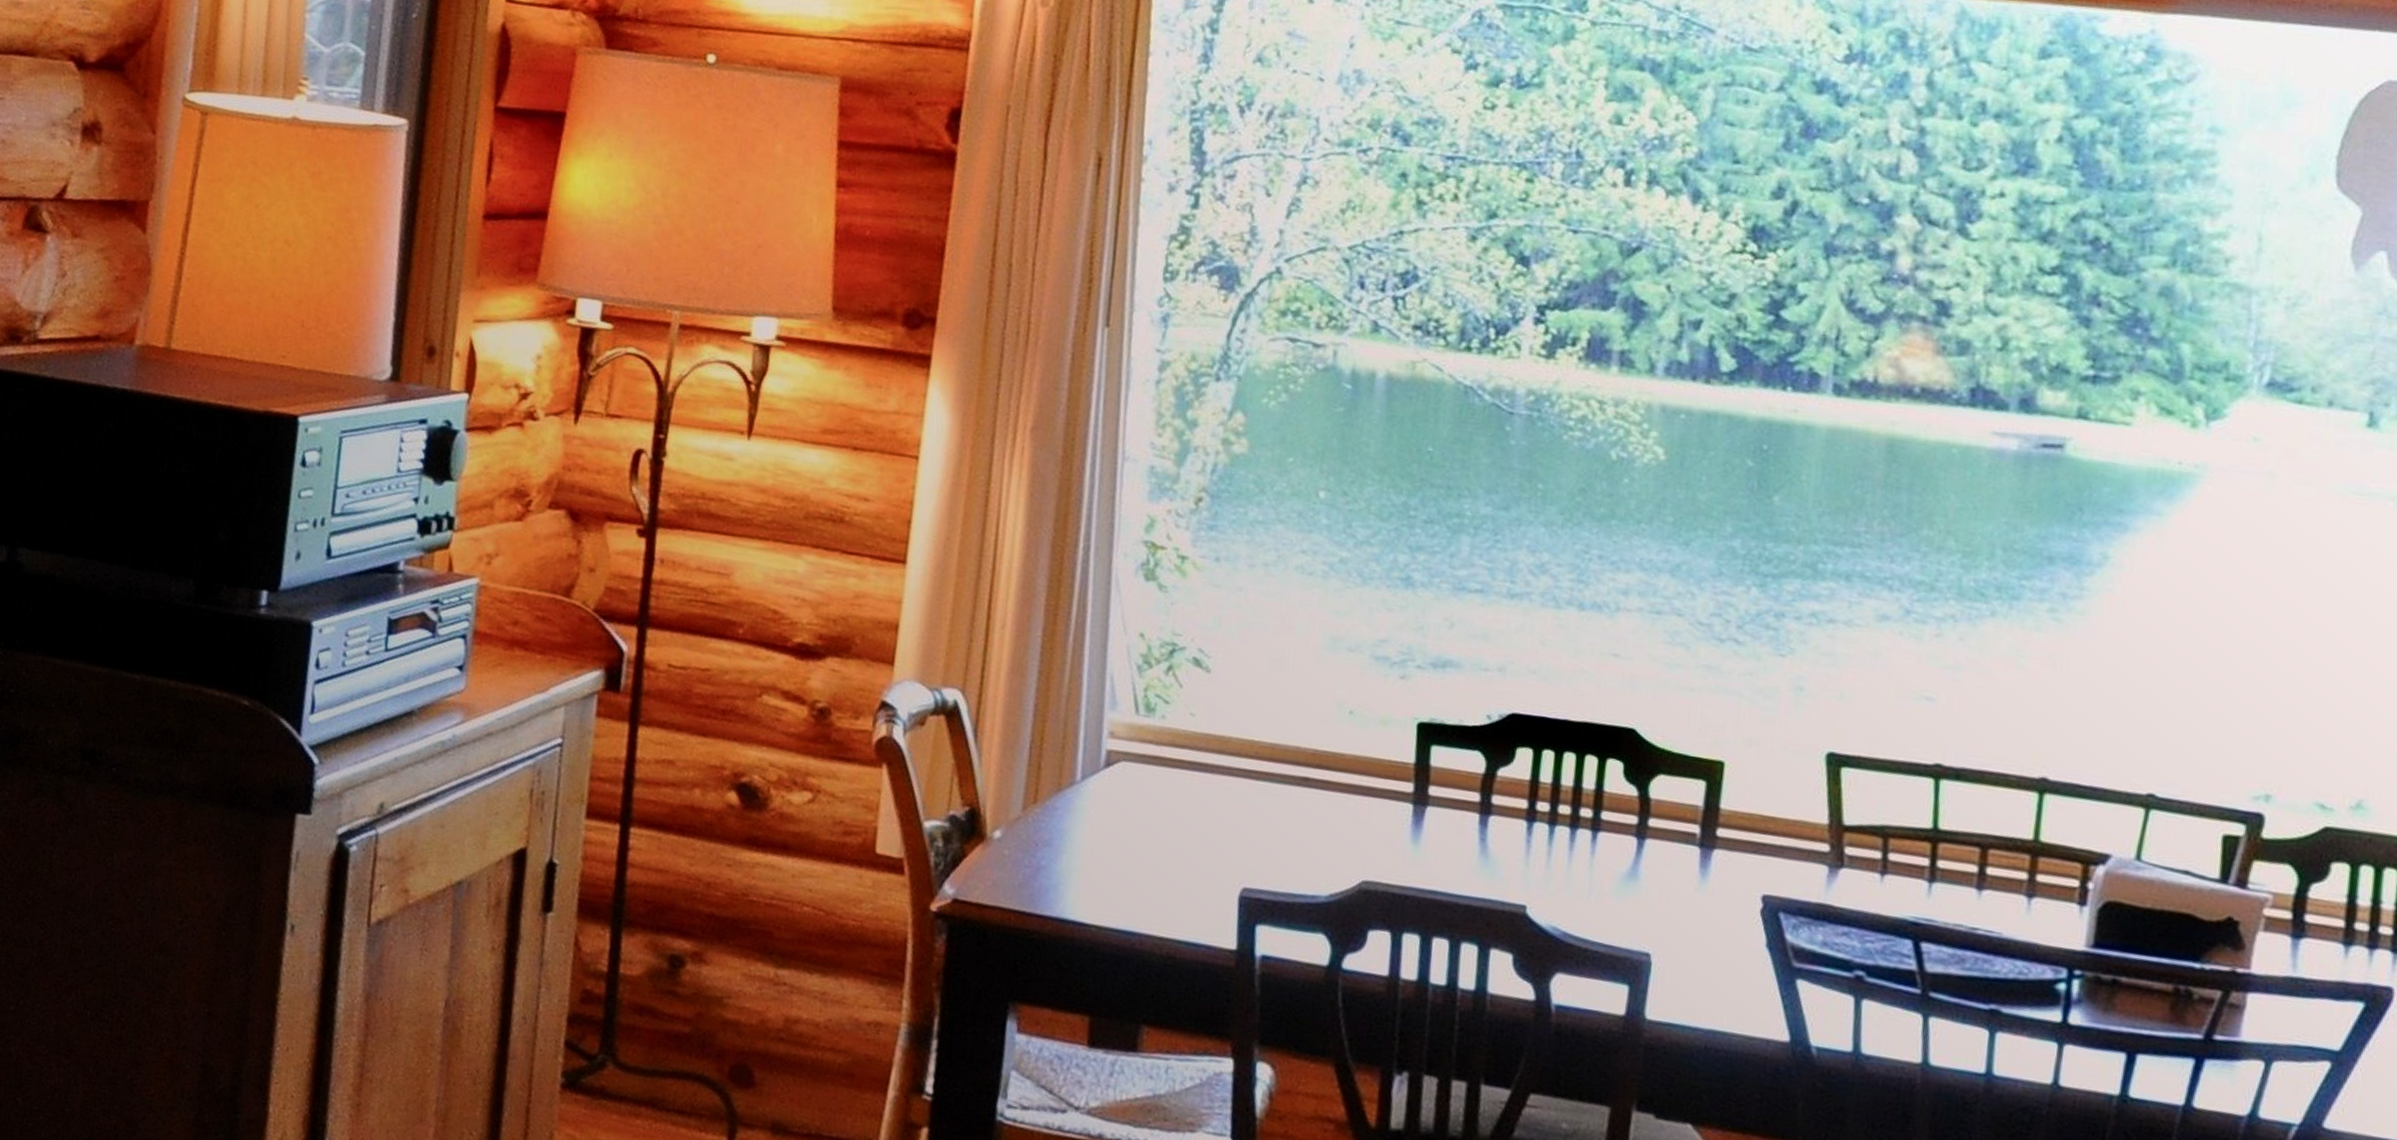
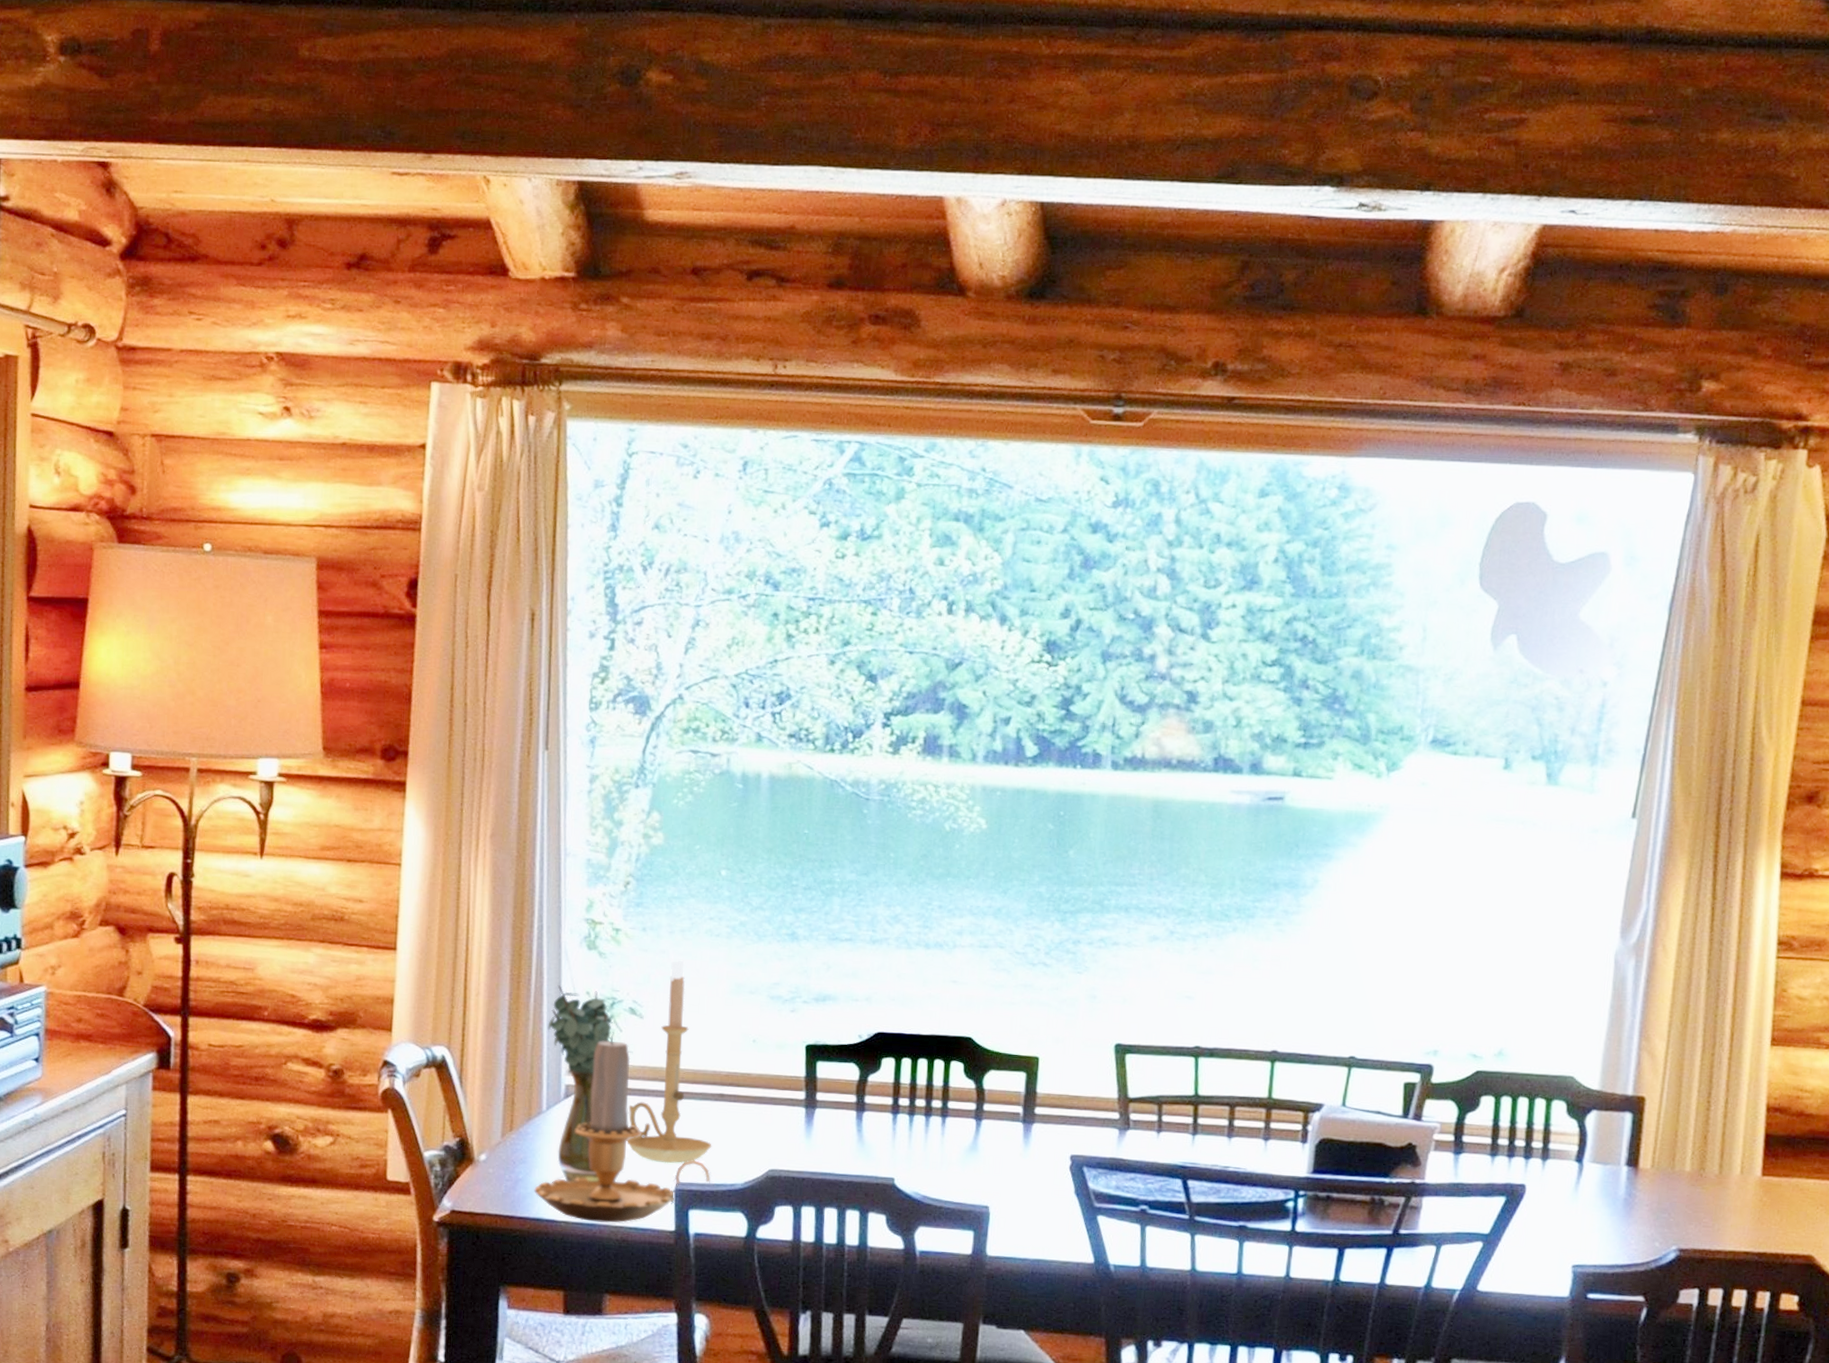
candlestick: none [1059,687,1287,934] -> present [534,1032,711,1223]
vase: none [1088,622,1171,880] -> present [547,985,620,1182]
candle holder: none [1180,601,1290,863] -> present [626,960,712,1164]

